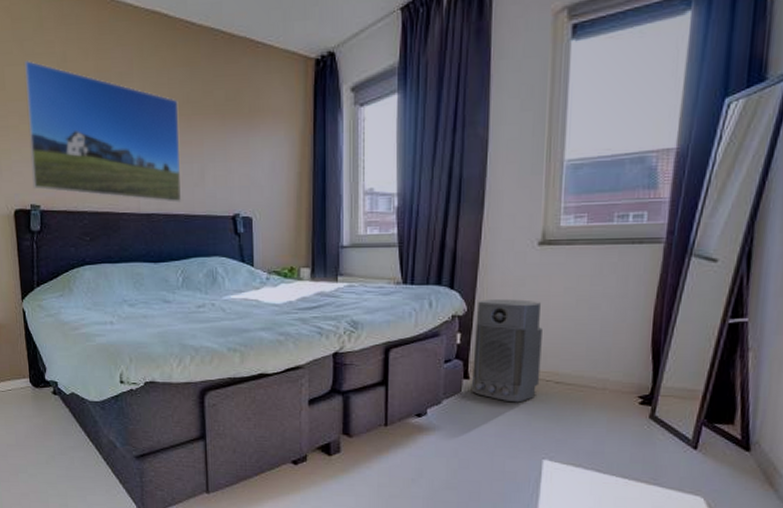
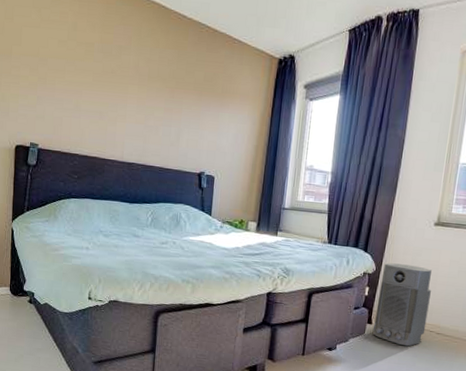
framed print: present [24,61,181,203] -> none [34,25,165,157]

